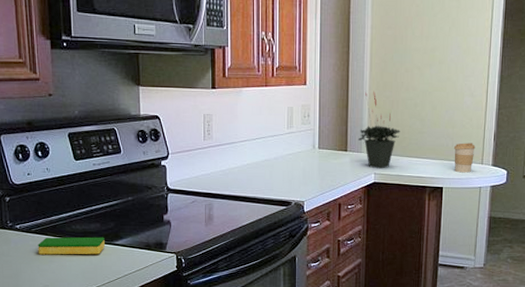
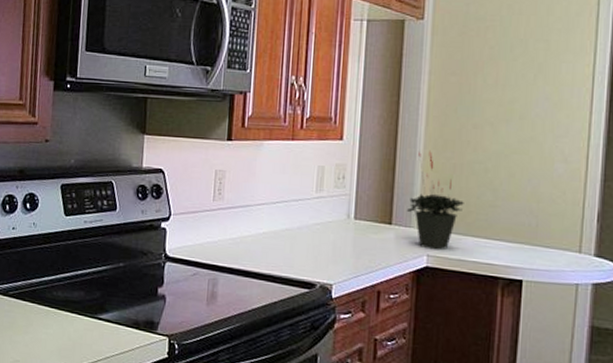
dish sponge: present [38,237,105,255] -> none [12,303,88,329]
coffee cup: present [453,143,476,173] -> none [538,222,570,264]

